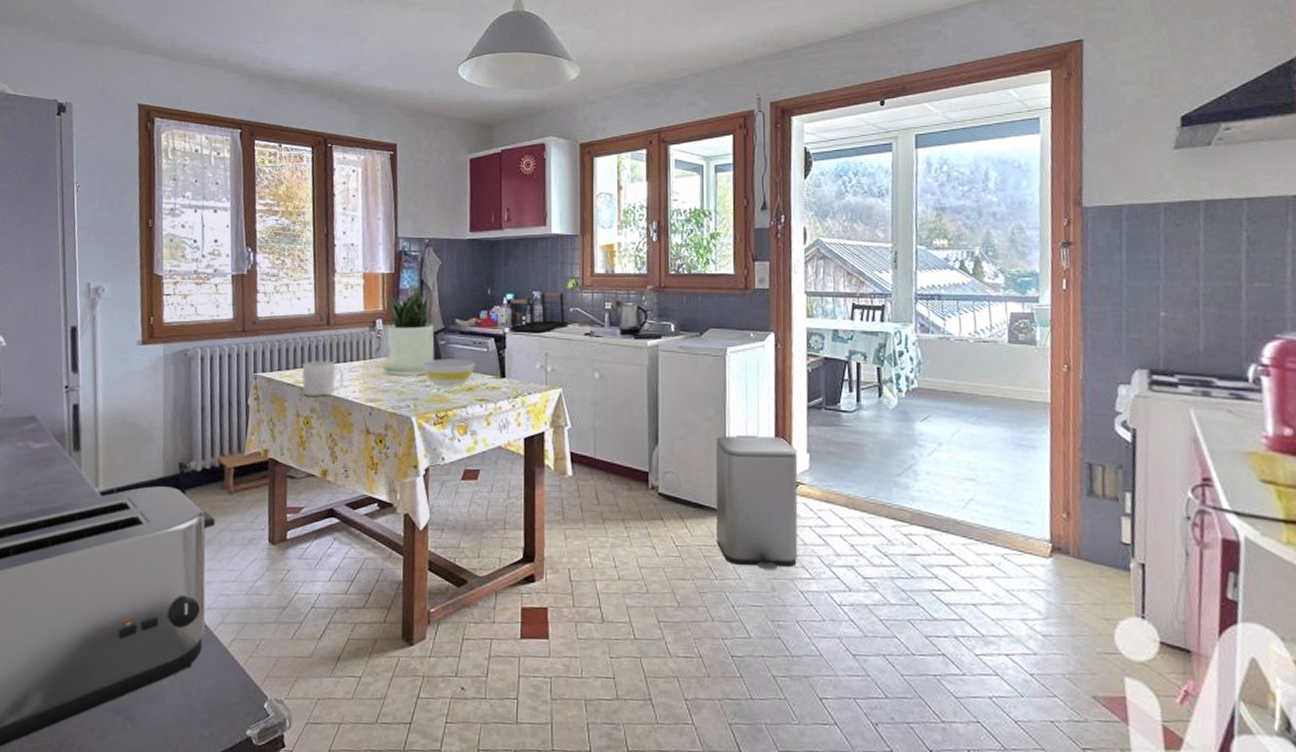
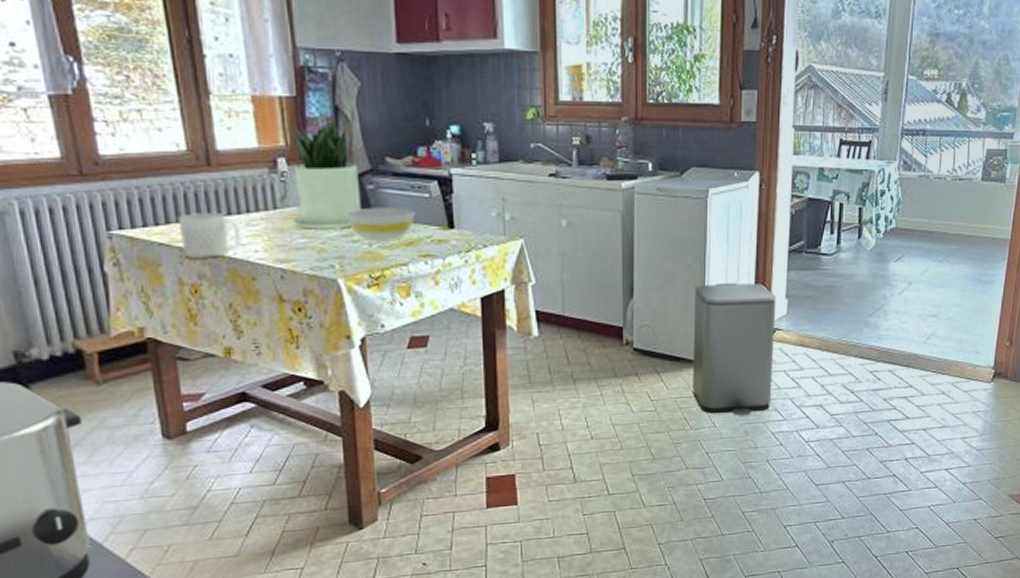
dish rack: present [507,293,568,334] -> none [452,125,529,175]
kettle: present [617,303,649,336] -> none [586,138,623,177]

